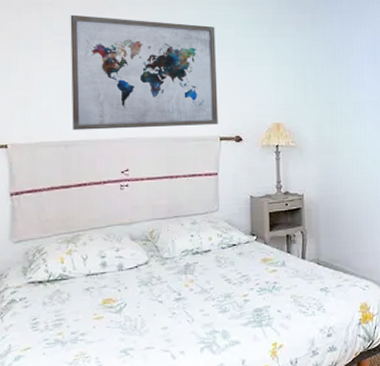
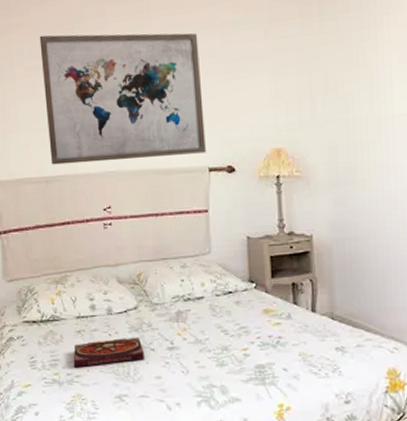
book: none [79,290,152,326] -> present [73,337,144,368]

